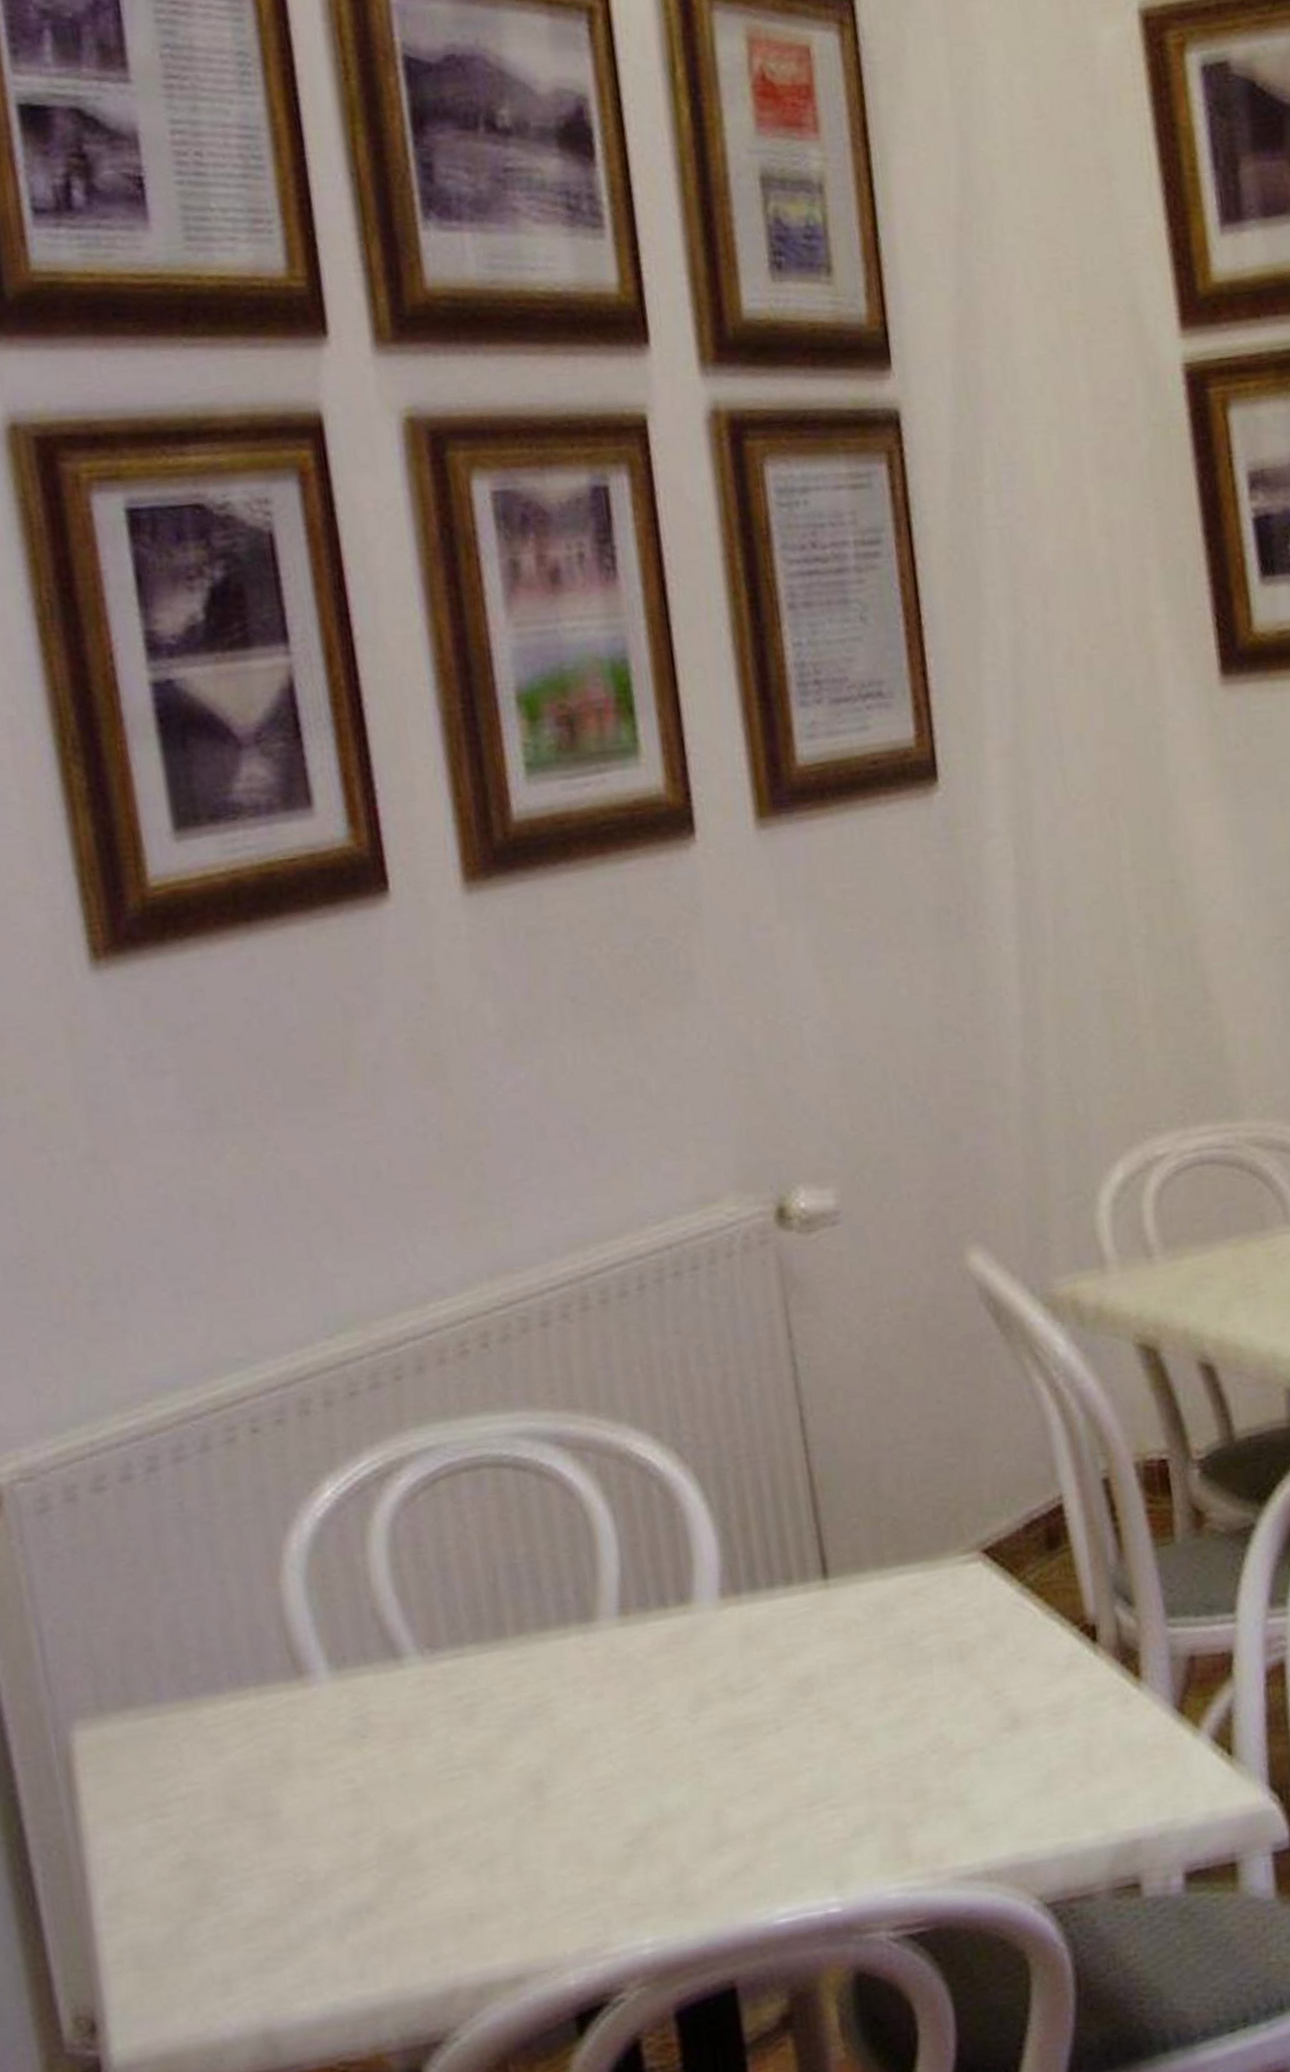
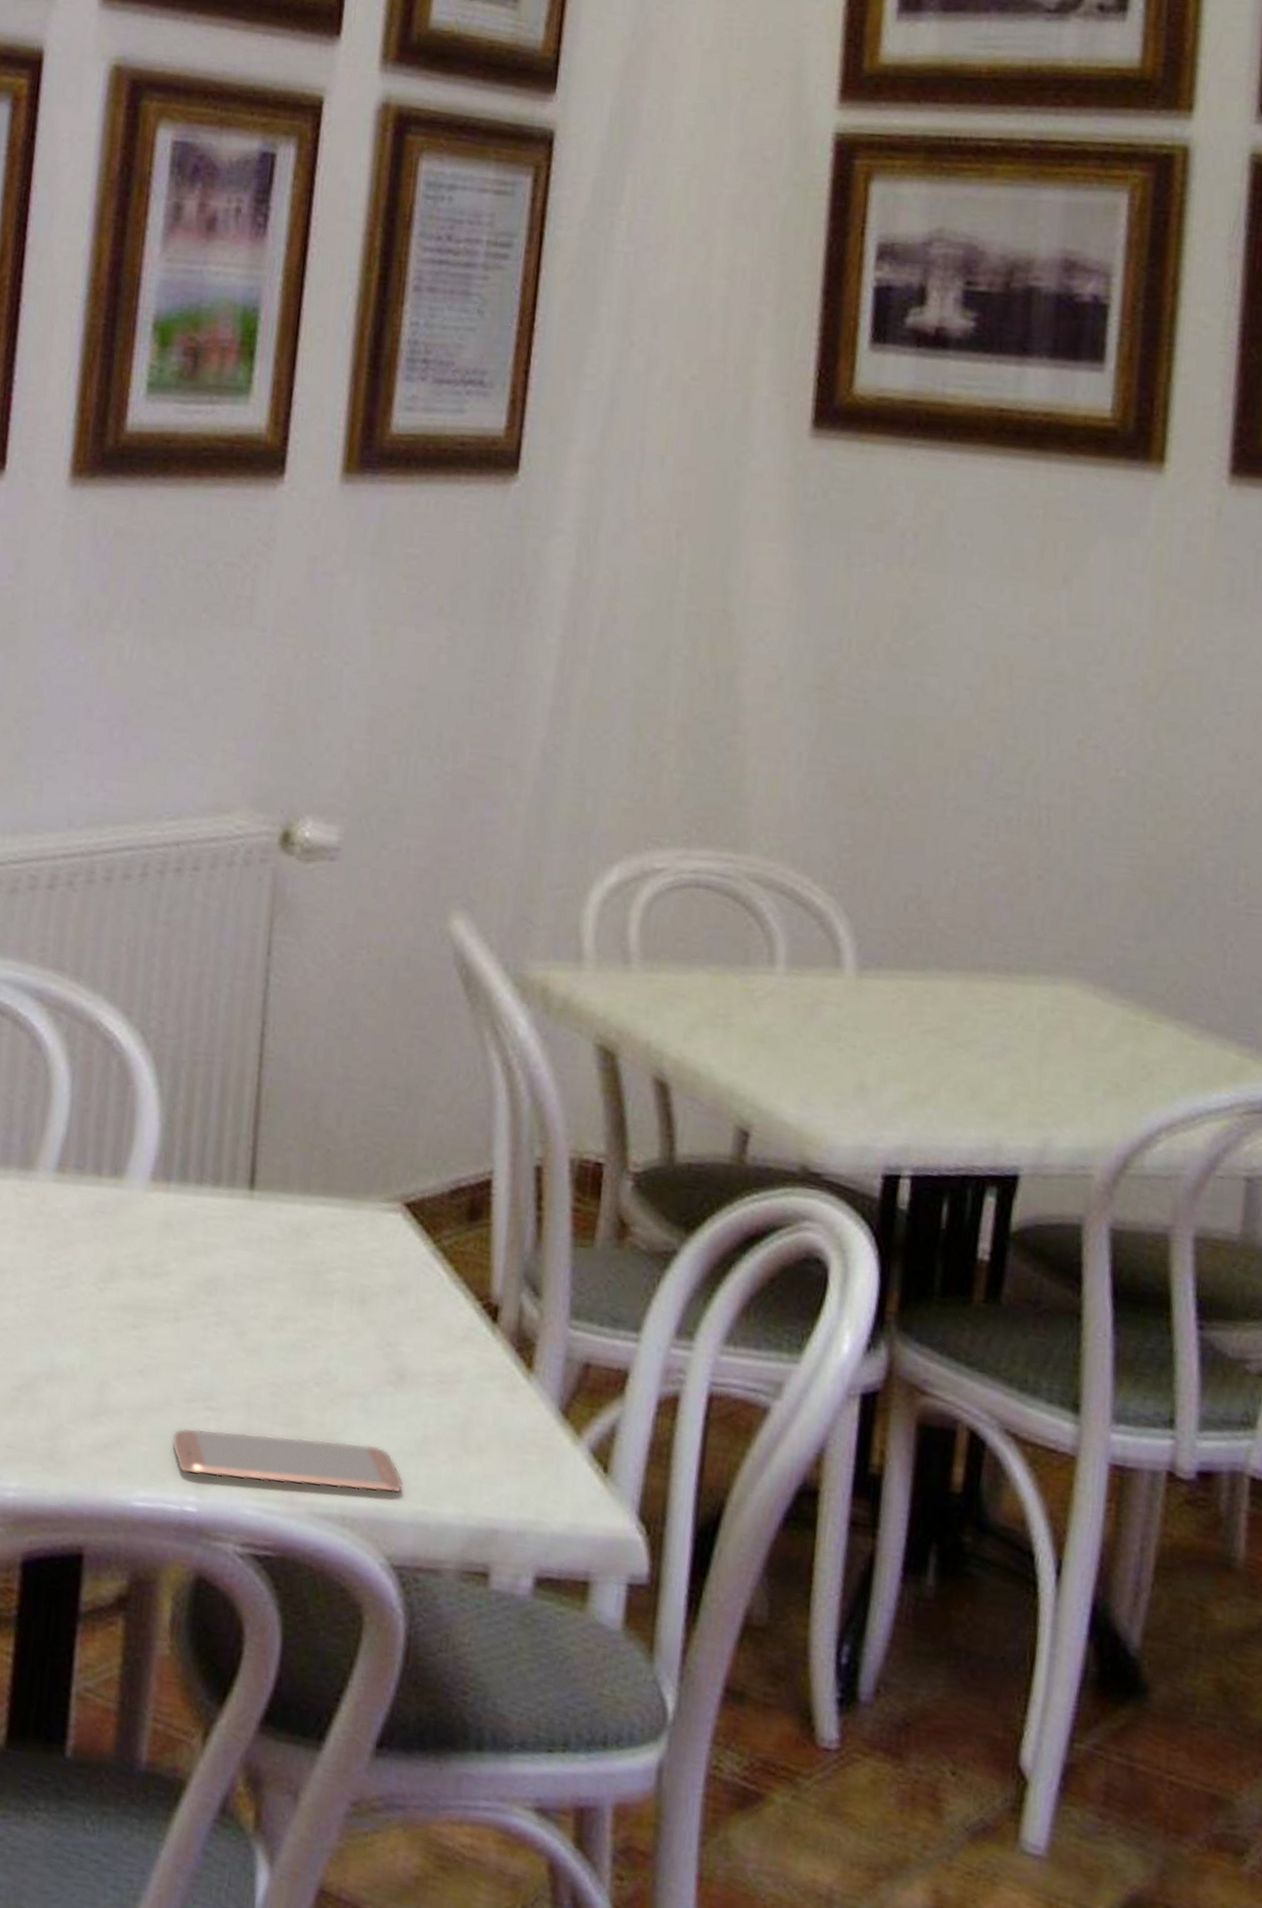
smartphone: none [800,1794,1040,1878] -> present [171,1427,404,1493]

